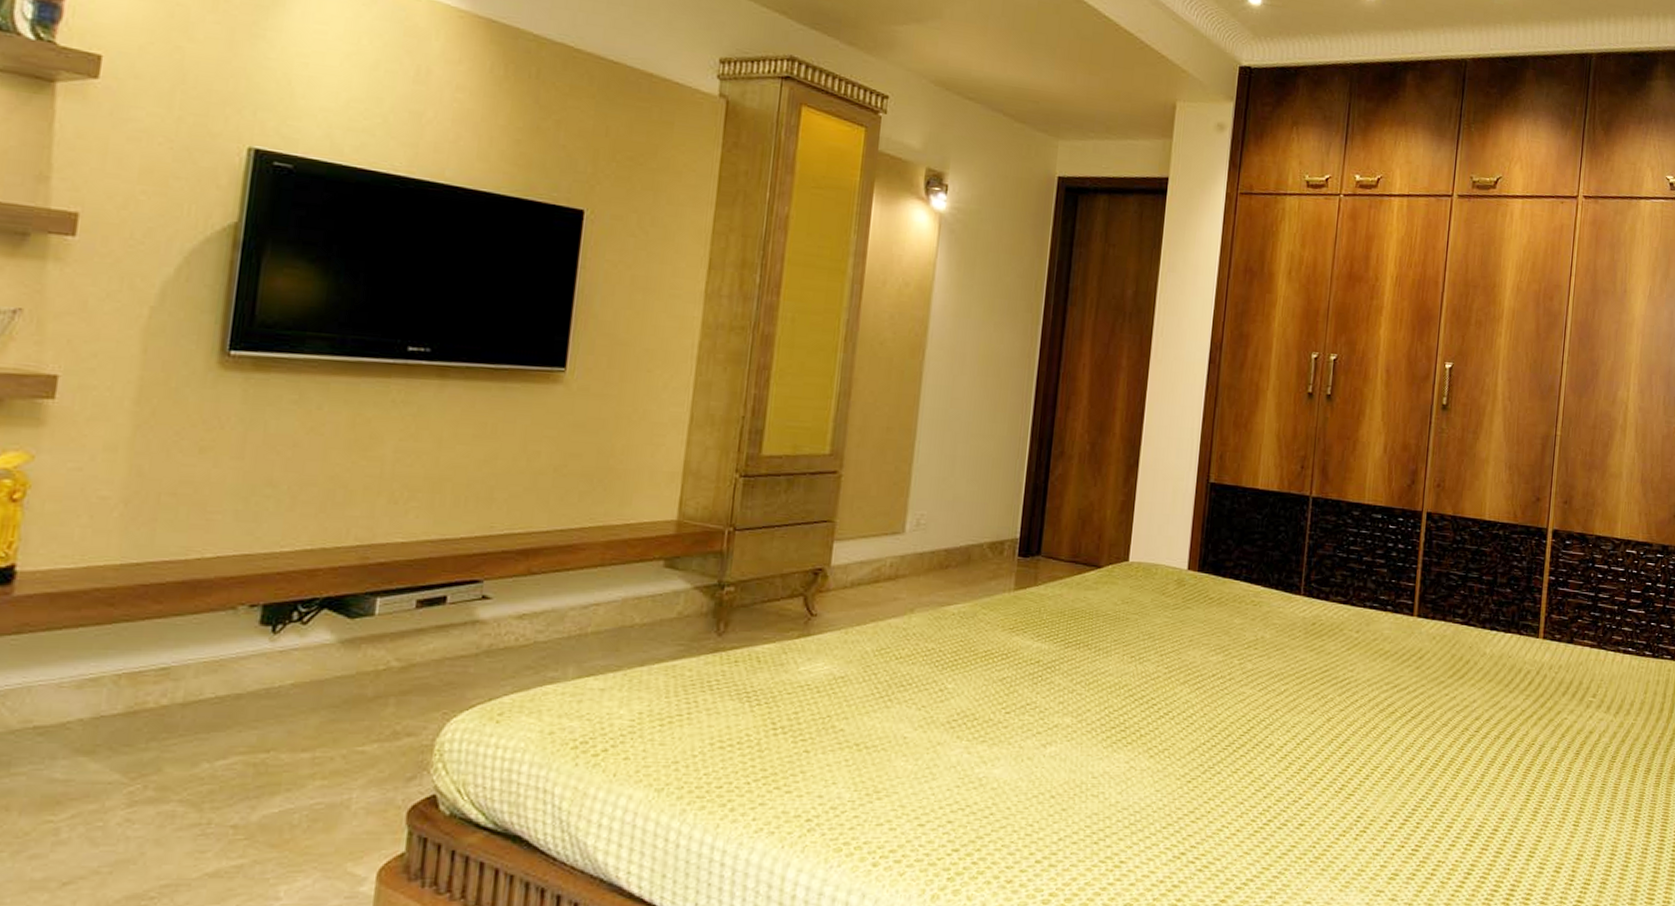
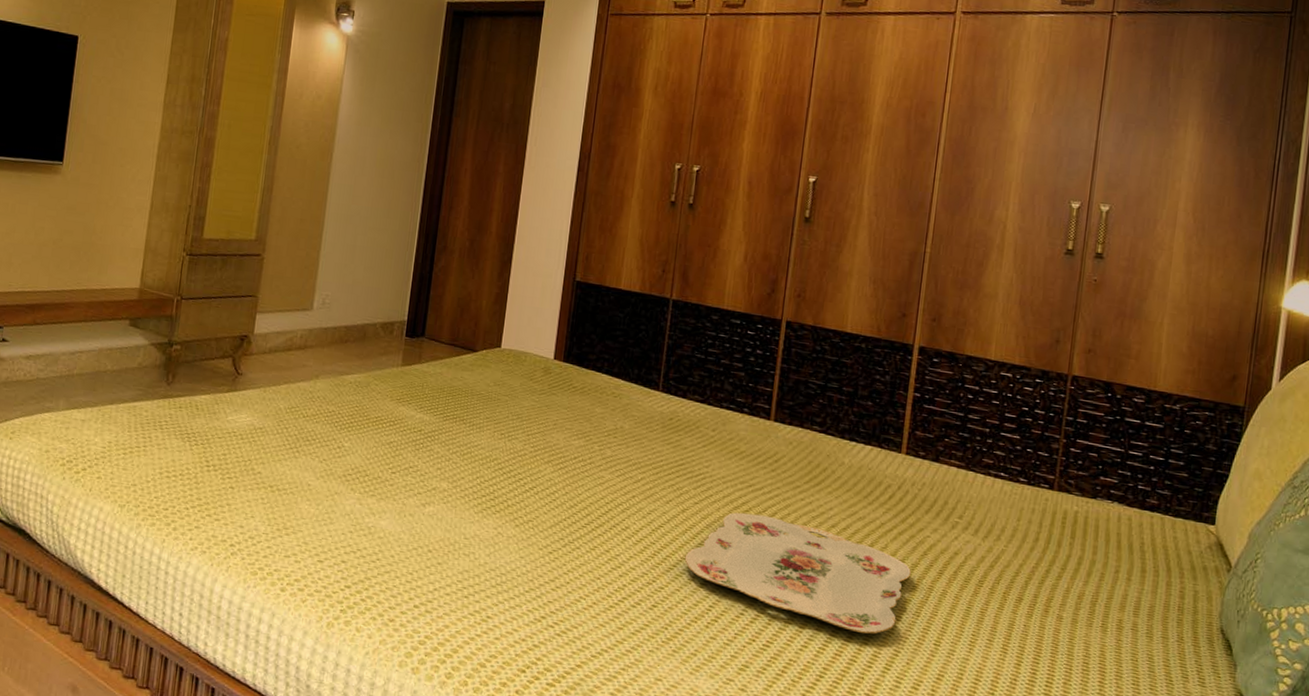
serving tray: none [1331,715,1551,825] -> present [684,512,911,634]

